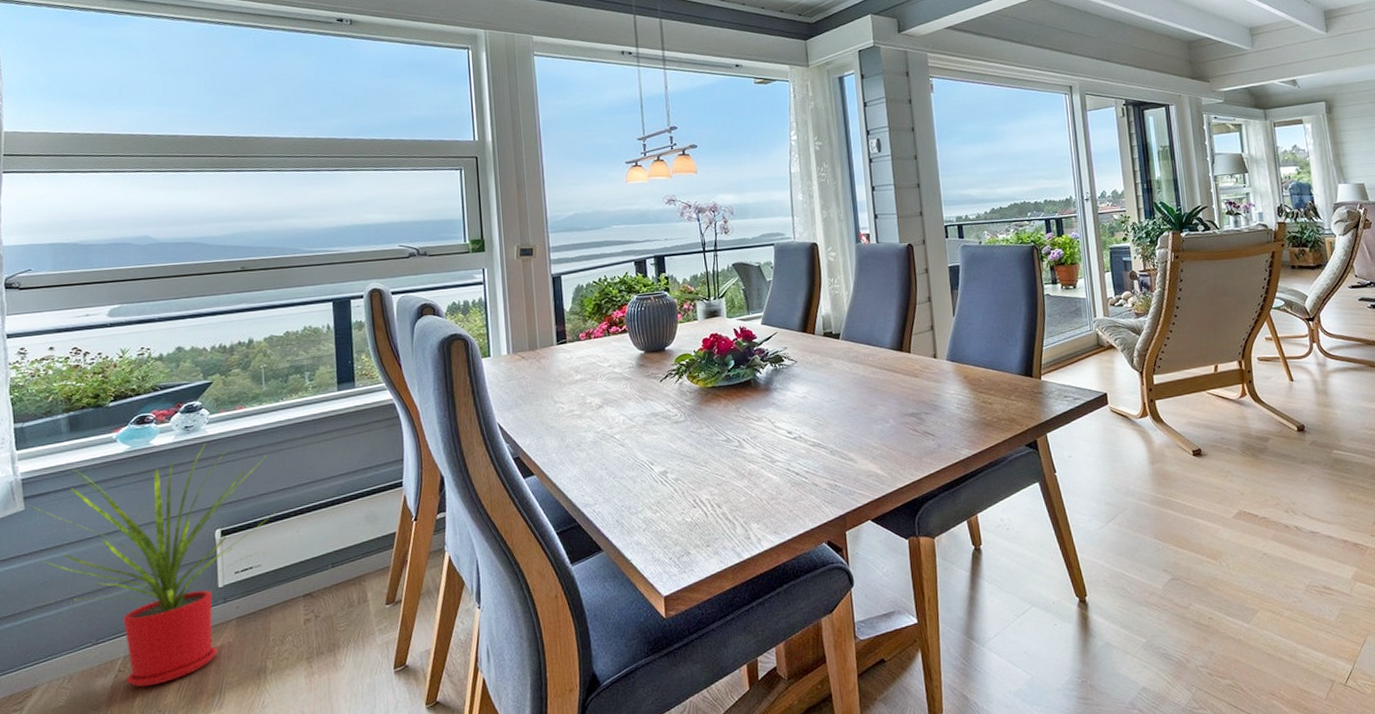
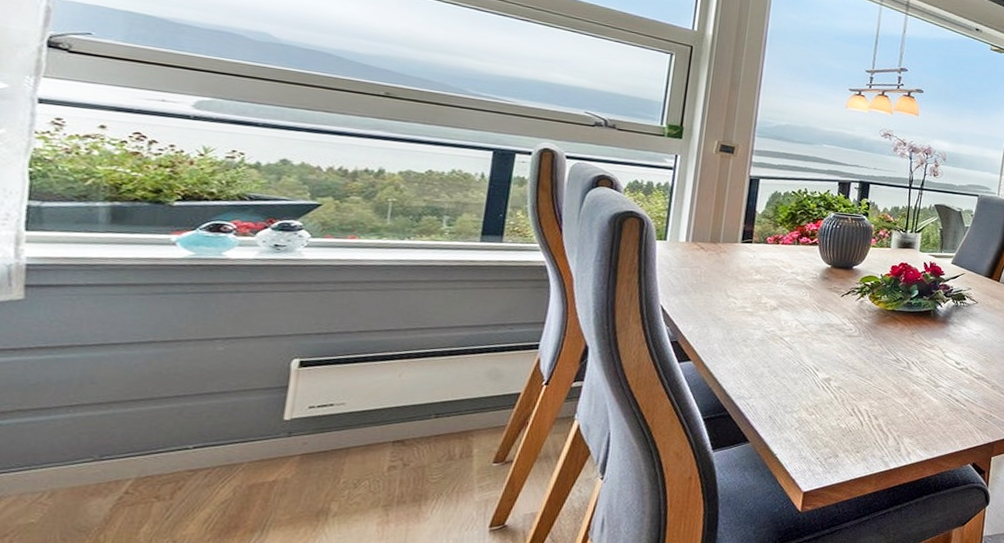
house plant: present [28,443,276,688] -> none [30,265,378,514]

